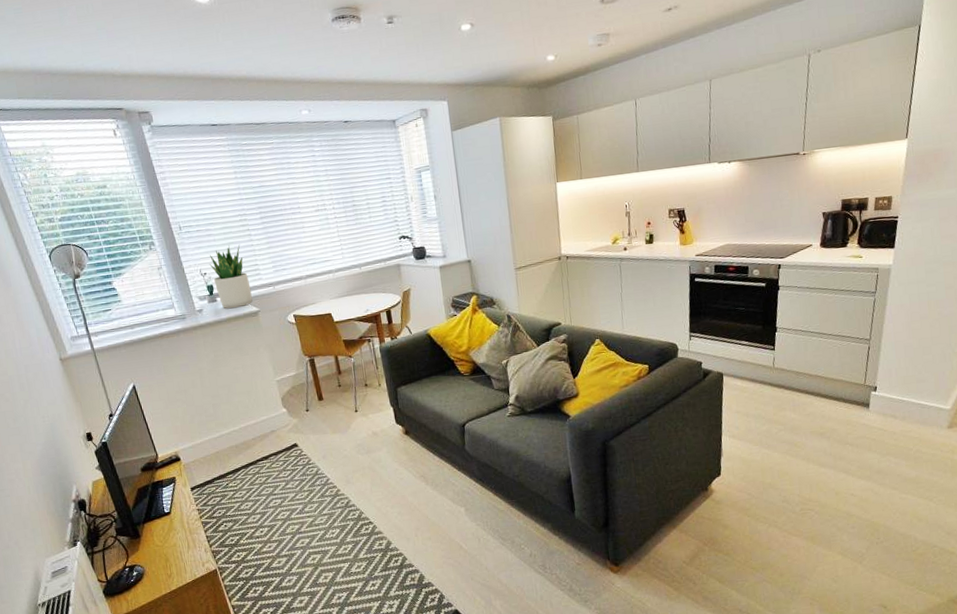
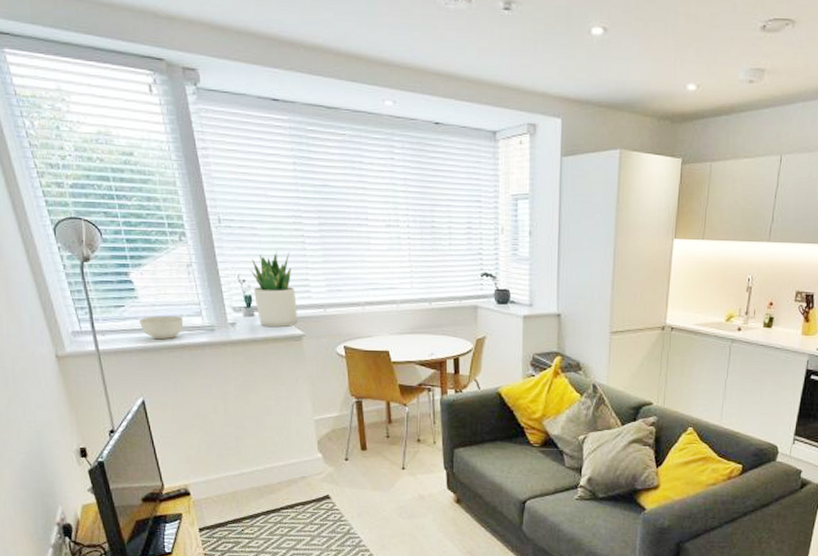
bowl: none [123,311,161,333] -> present [138,316,184,340]

